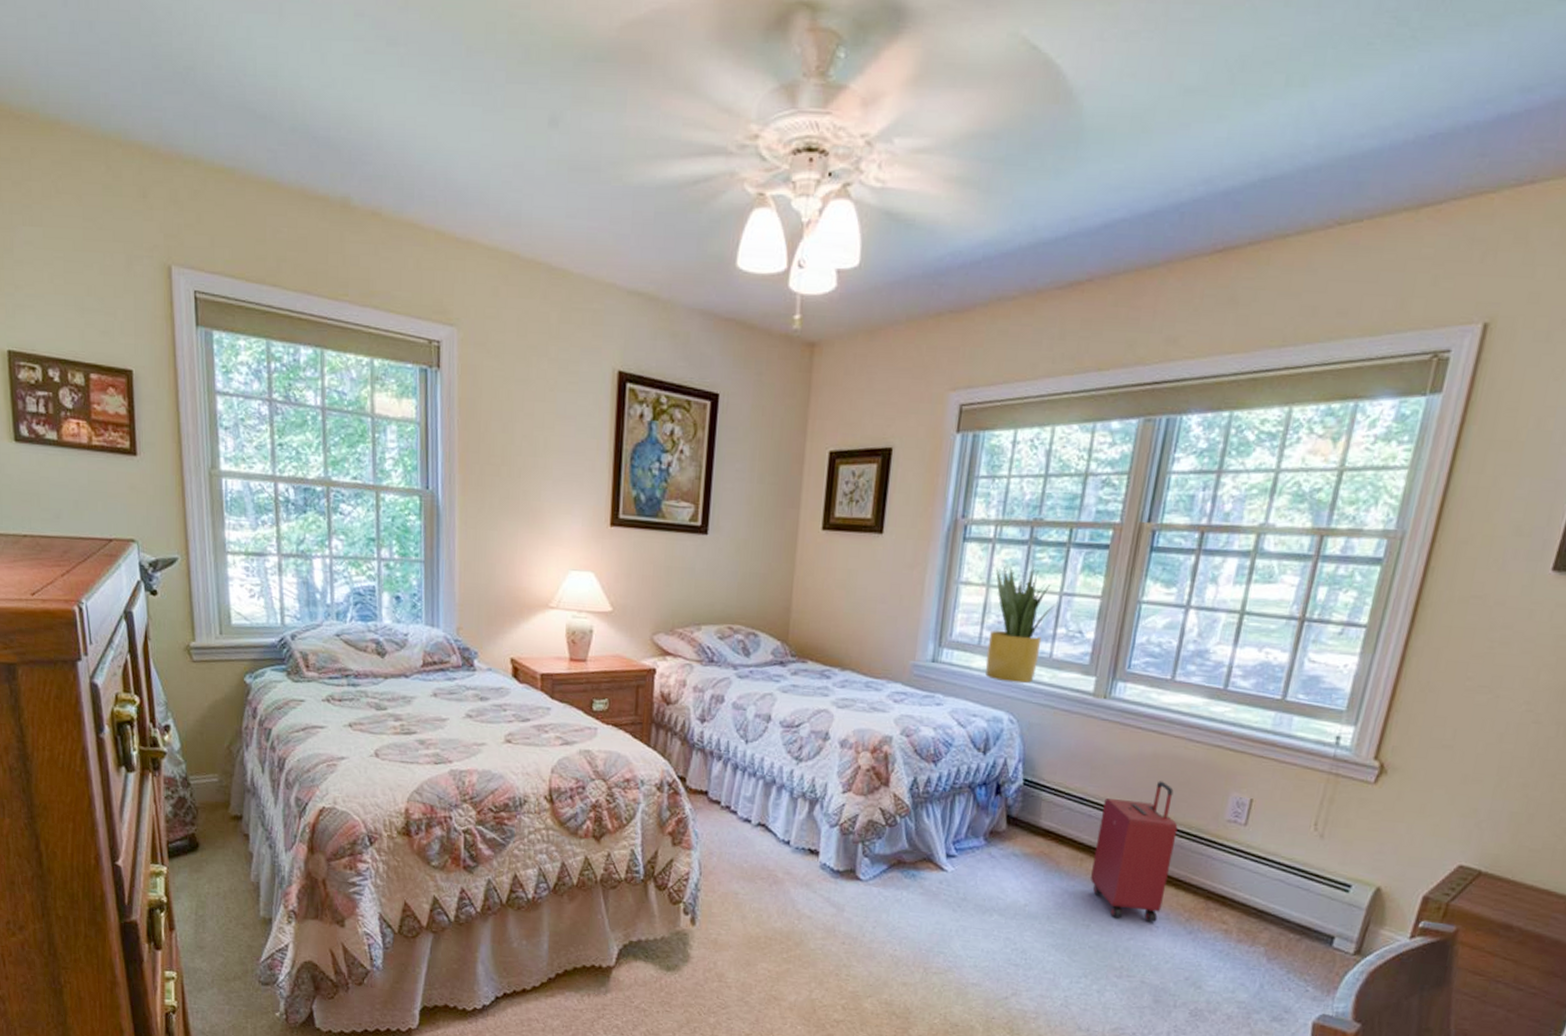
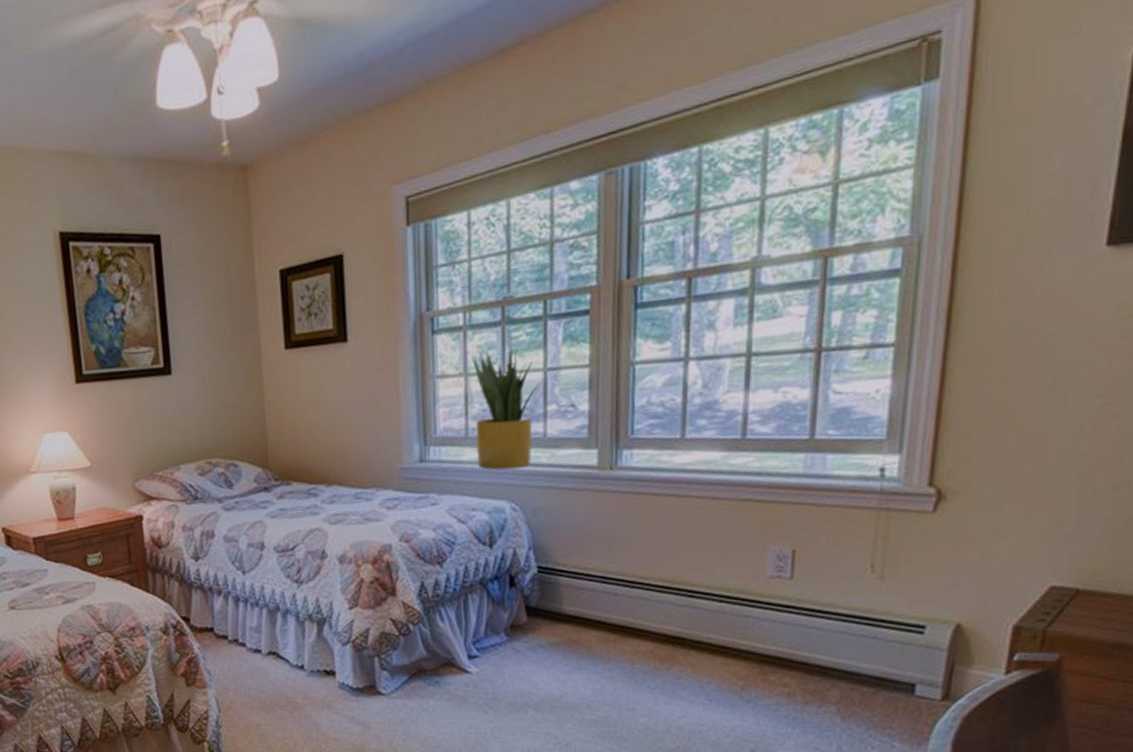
suitcase: present [1091,781,1178,923] -> none [627,546,715,697]

